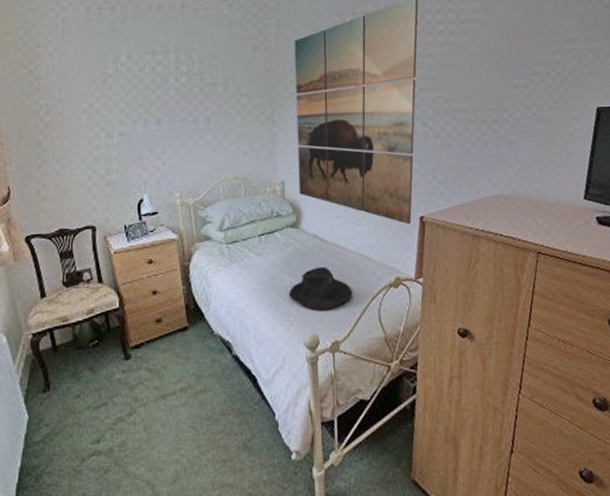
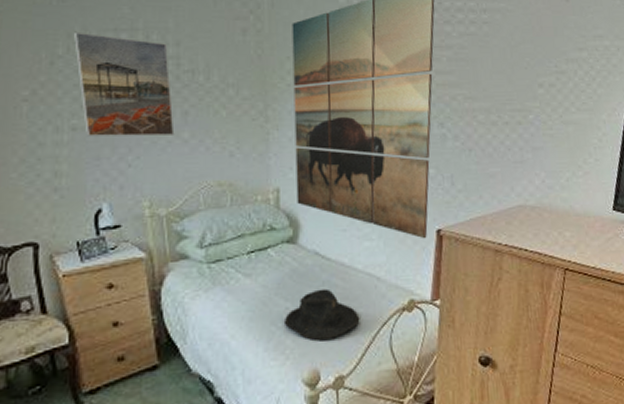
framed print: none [121,55,199,140] -> present [74,31,175,136]

